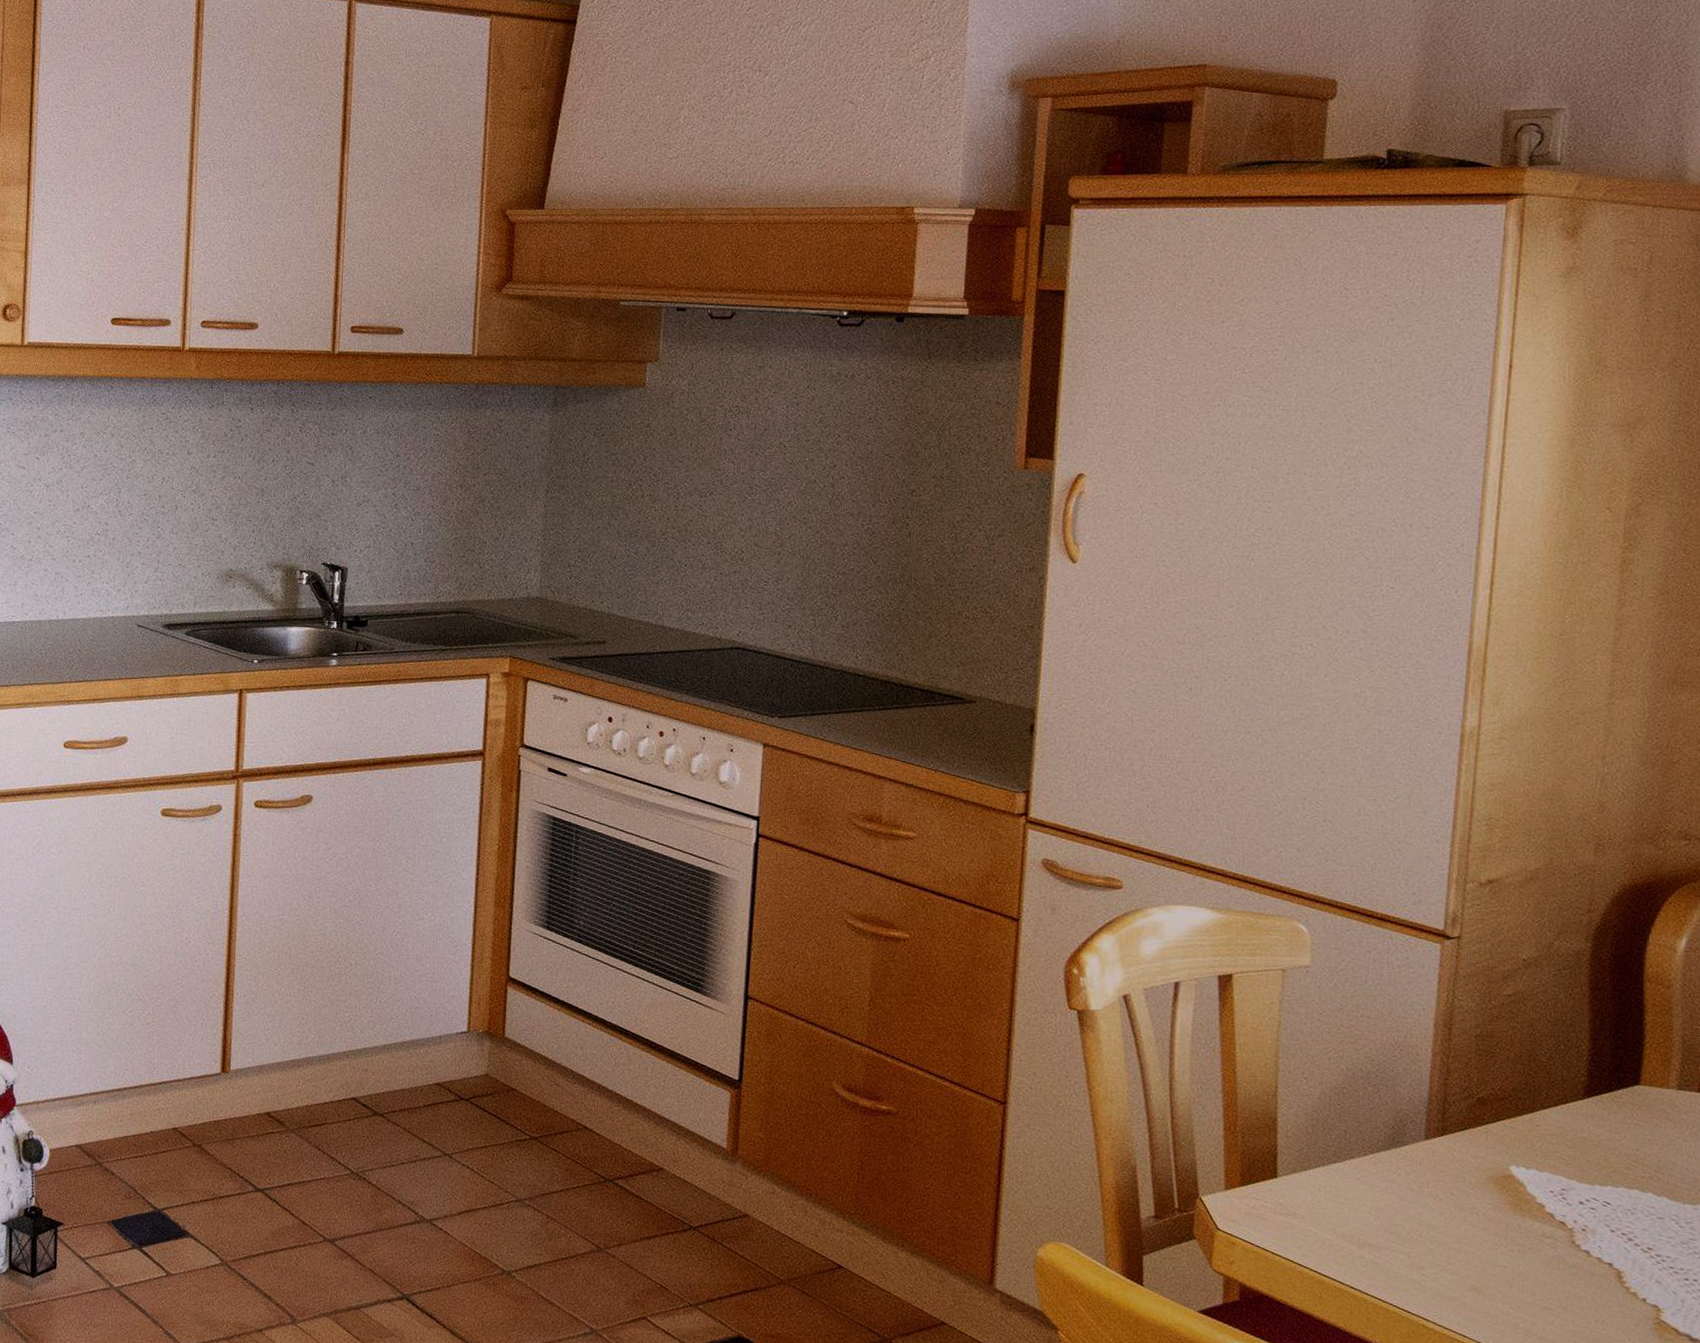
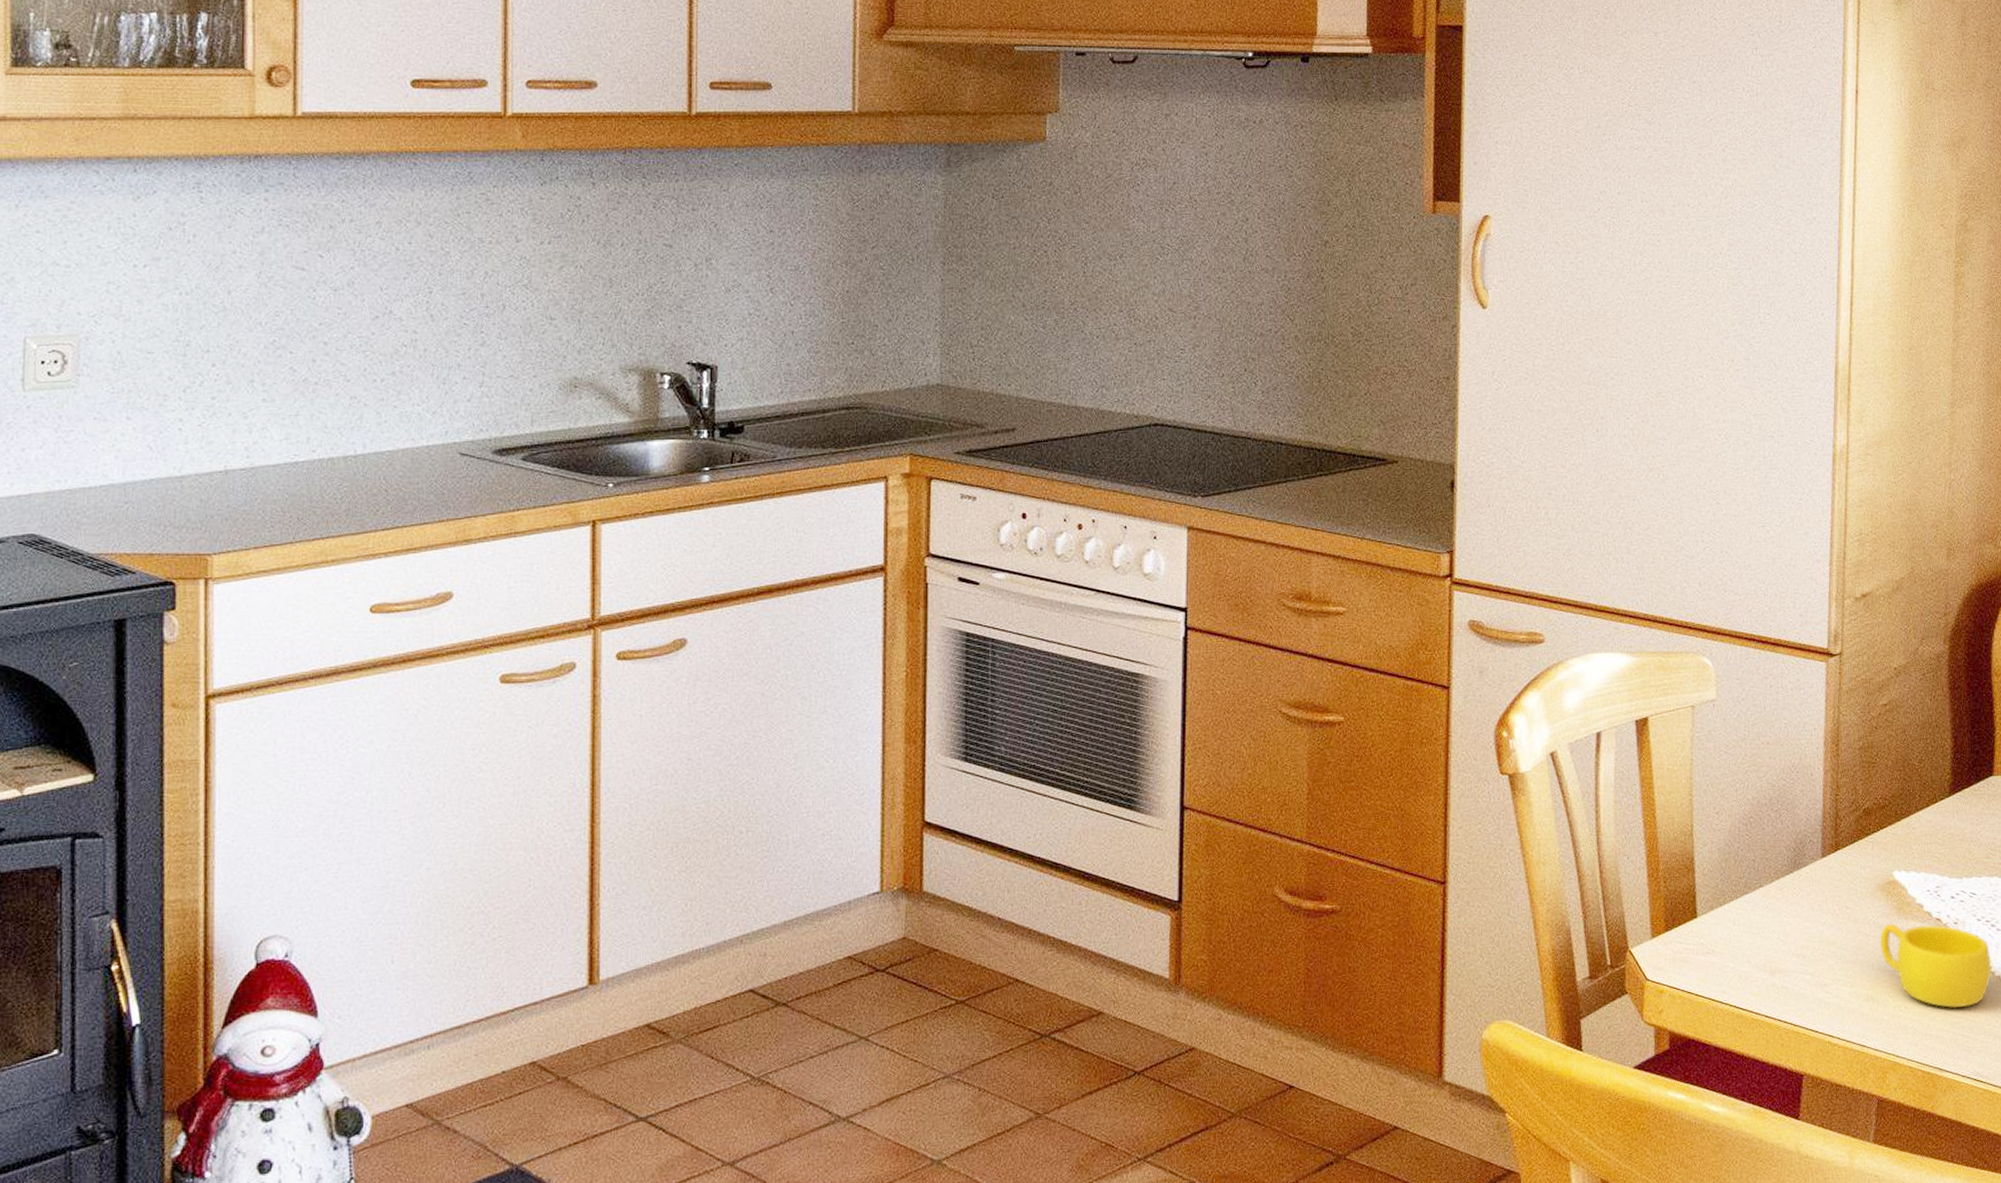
cup: none [1489,1217,1626,1318] -> present [1880,923,1992,1009]

